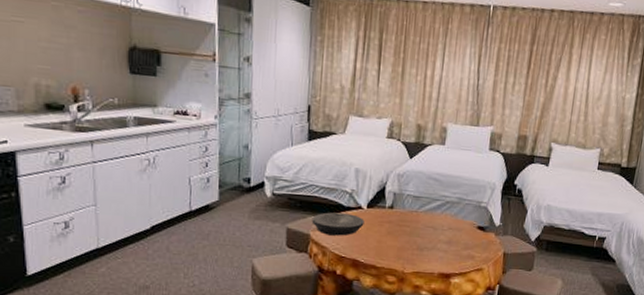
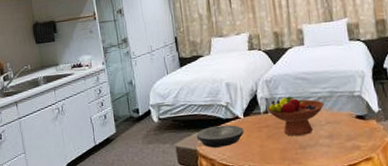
fruit bowl: none [392,195,452,237] -> present [266,96,325,136]

